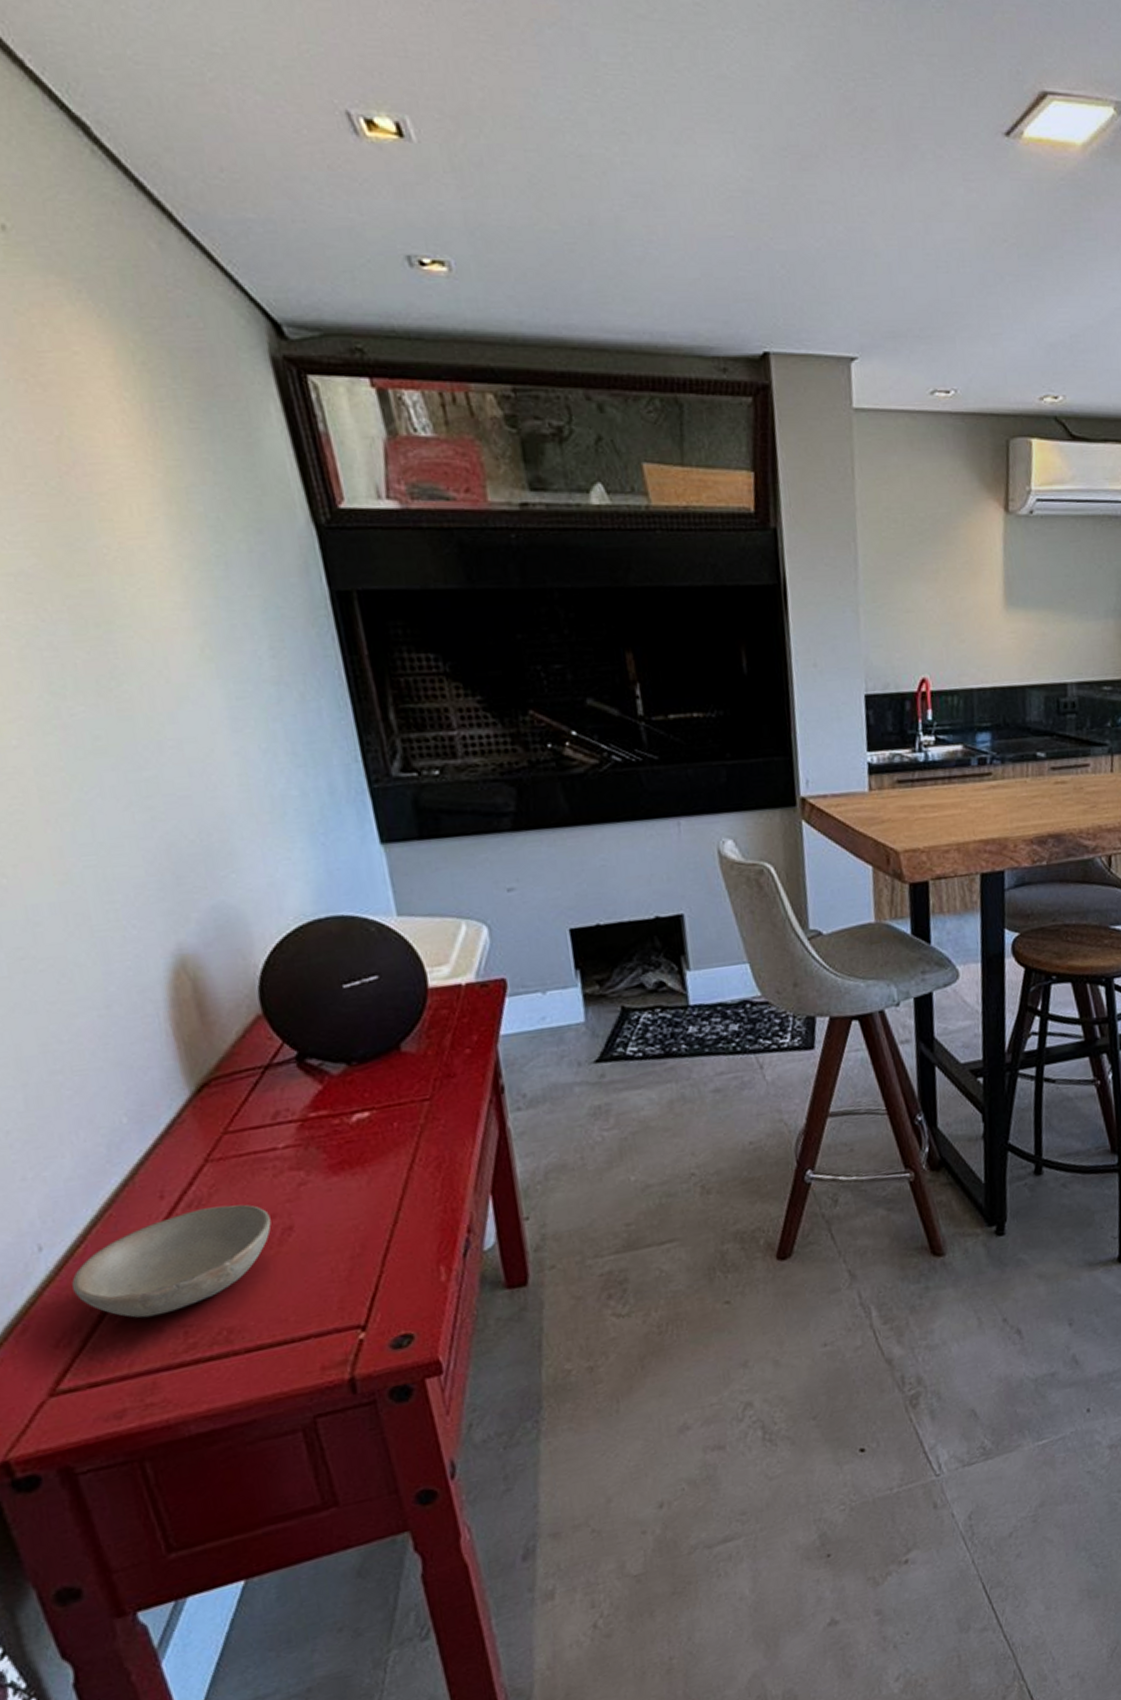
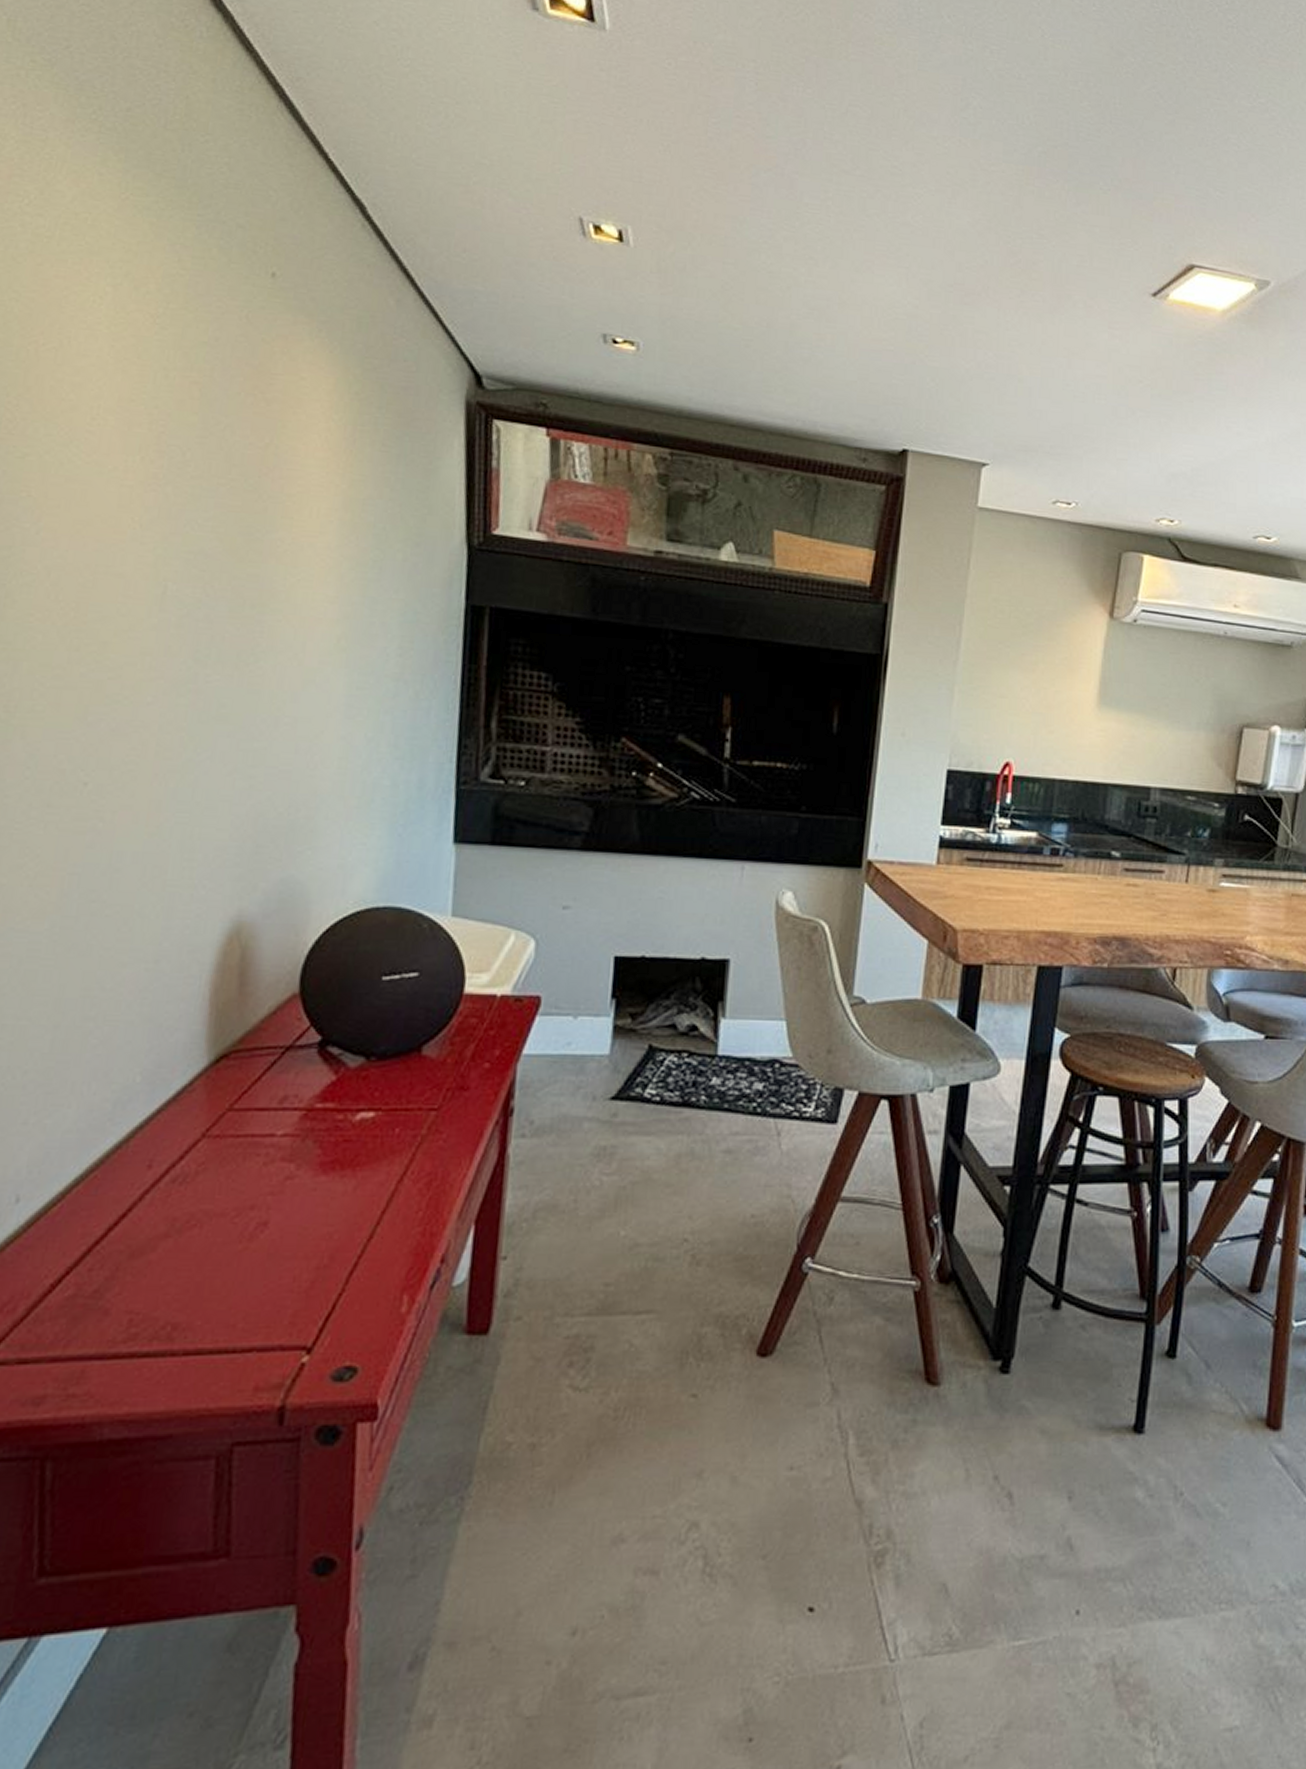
bowl: present [72,1204,272,1318] -> none [35,1186,249,1296]

